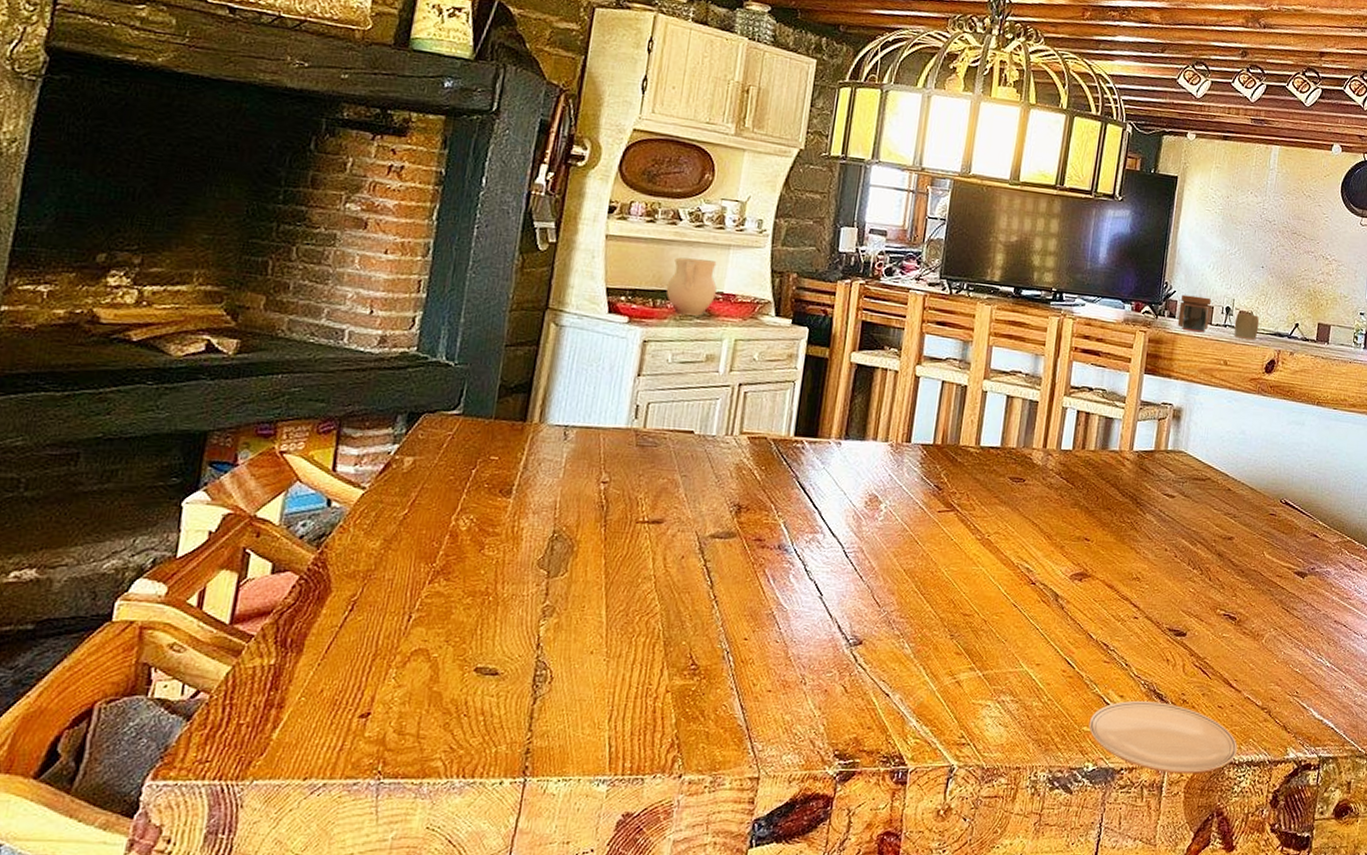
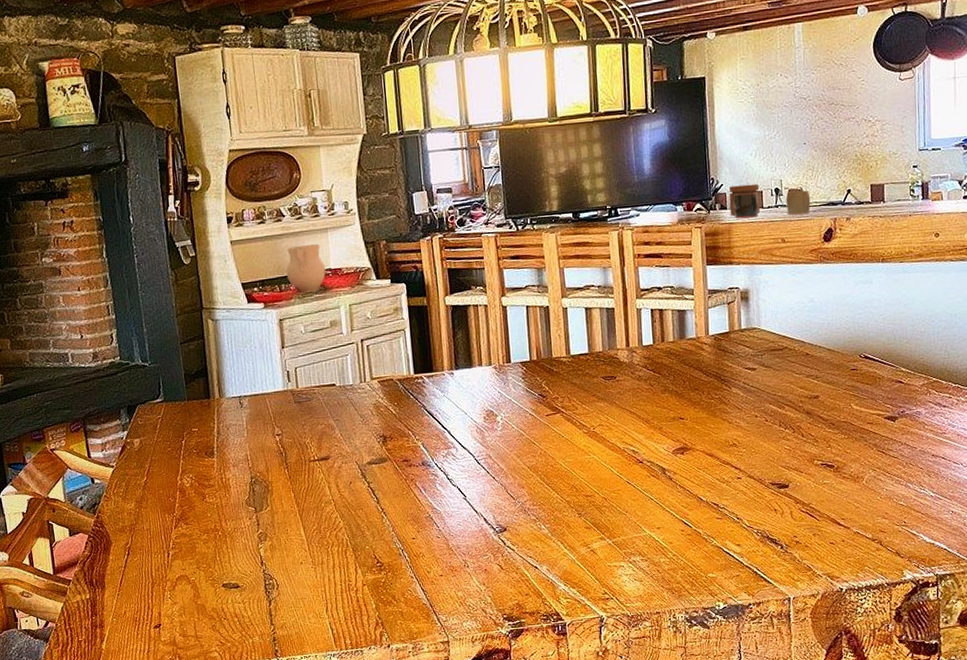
plate: present [1088,700,1238,774] -> none [713,545,856,604]

